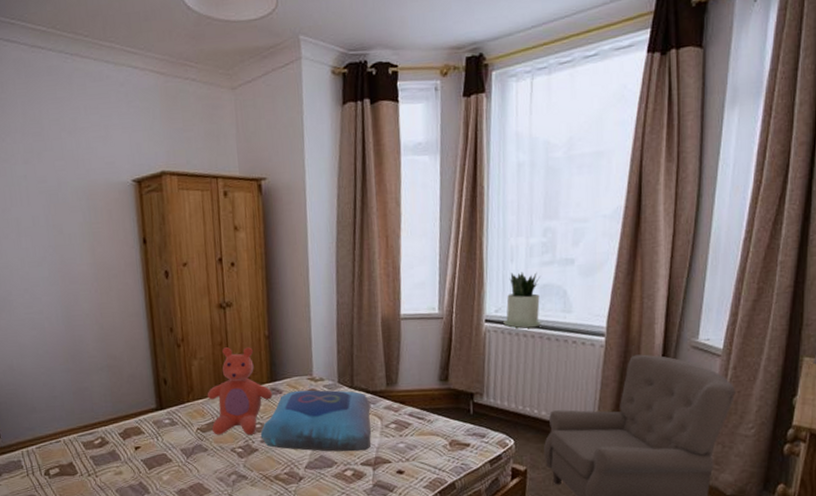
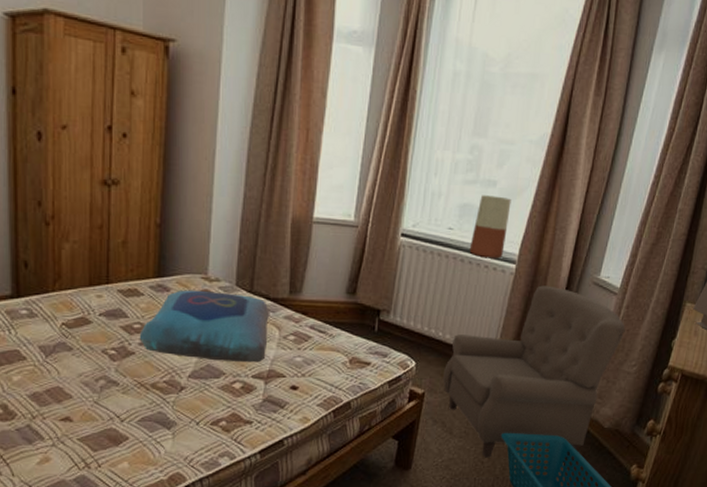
teddy bear: present [207,347,273,436] -> none [78,232,159,336]
planter: present [503,272,542,329] -> none [419,187,462,248]
vase: none [554,273,592,334] -> present [469,195,511,259]

